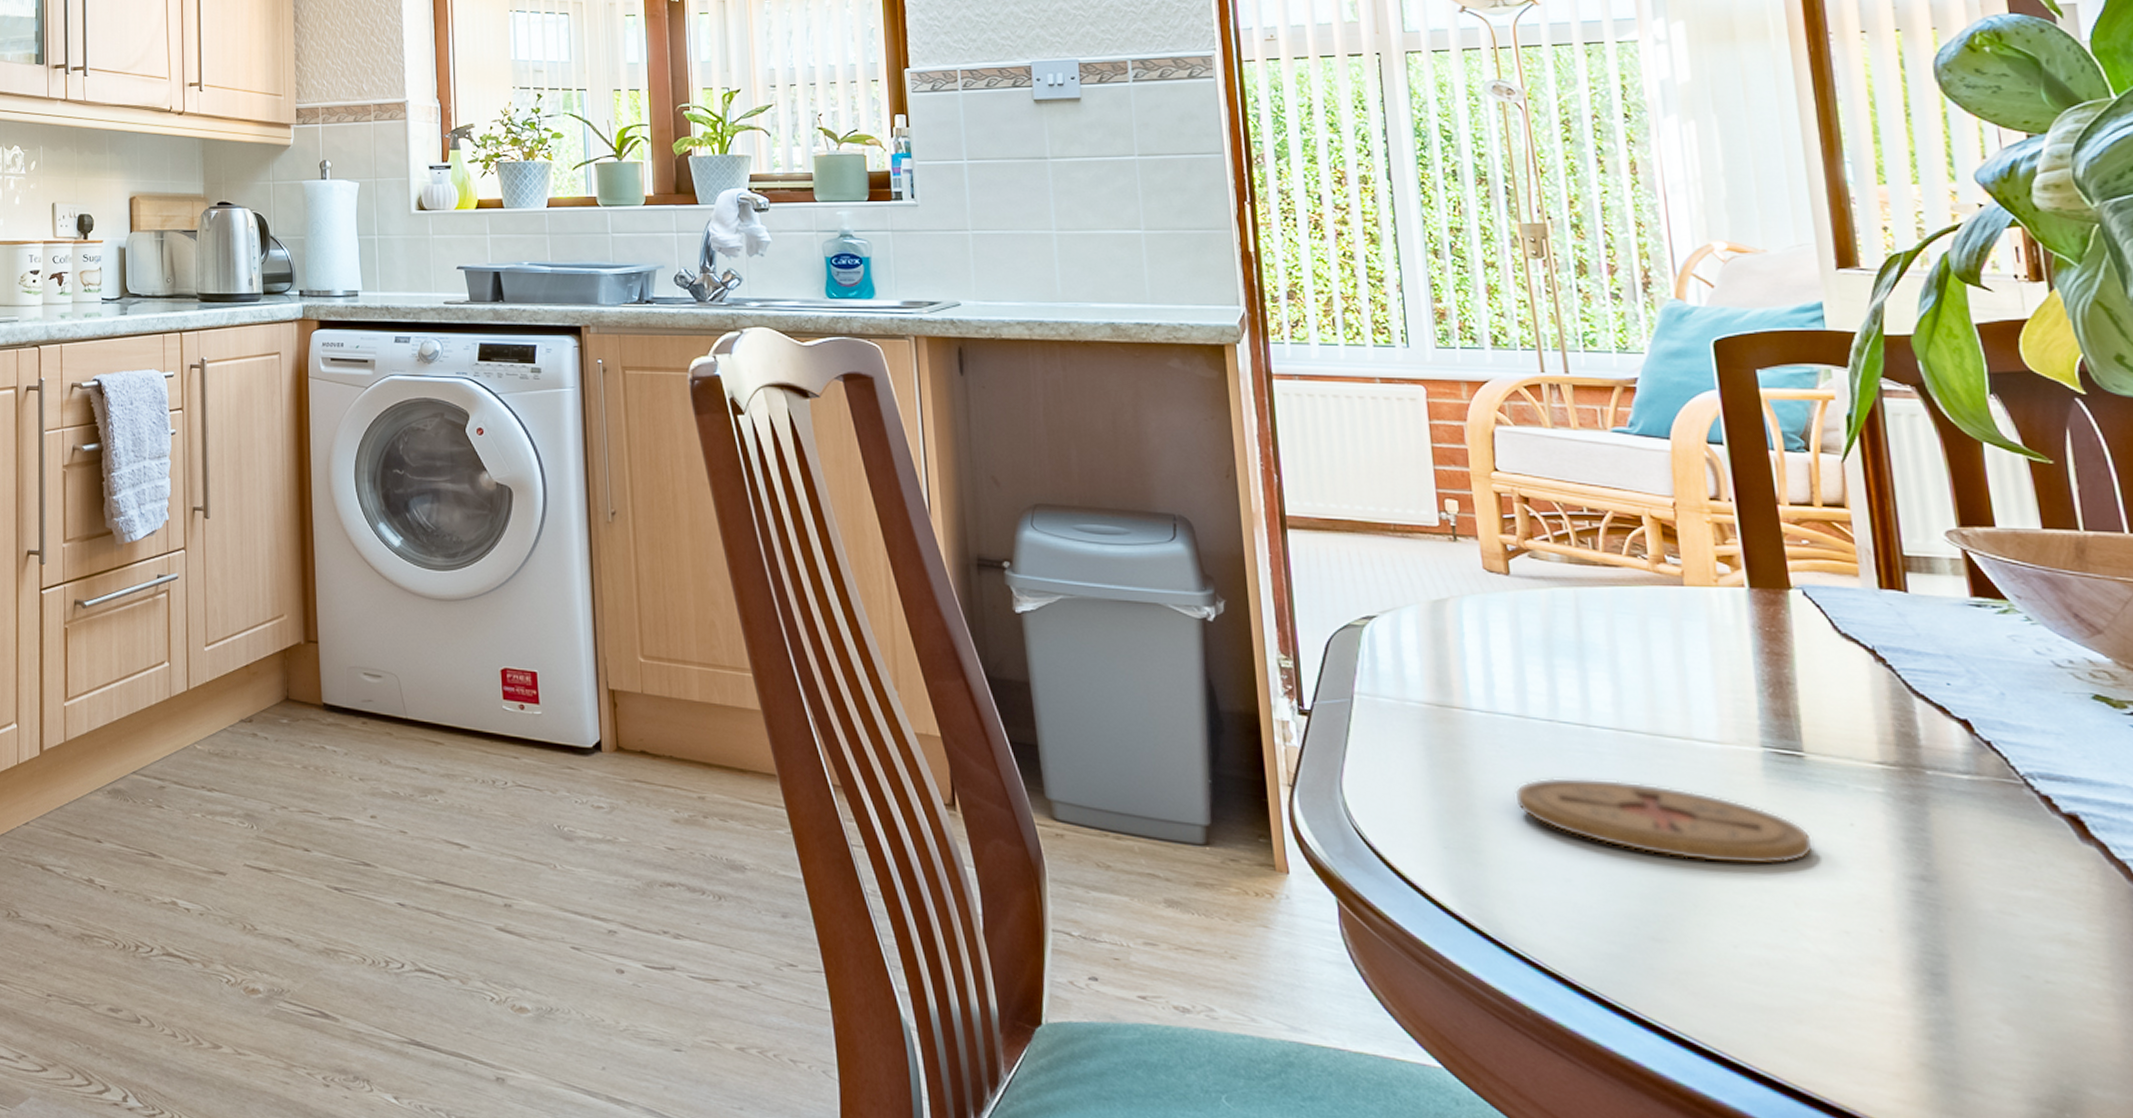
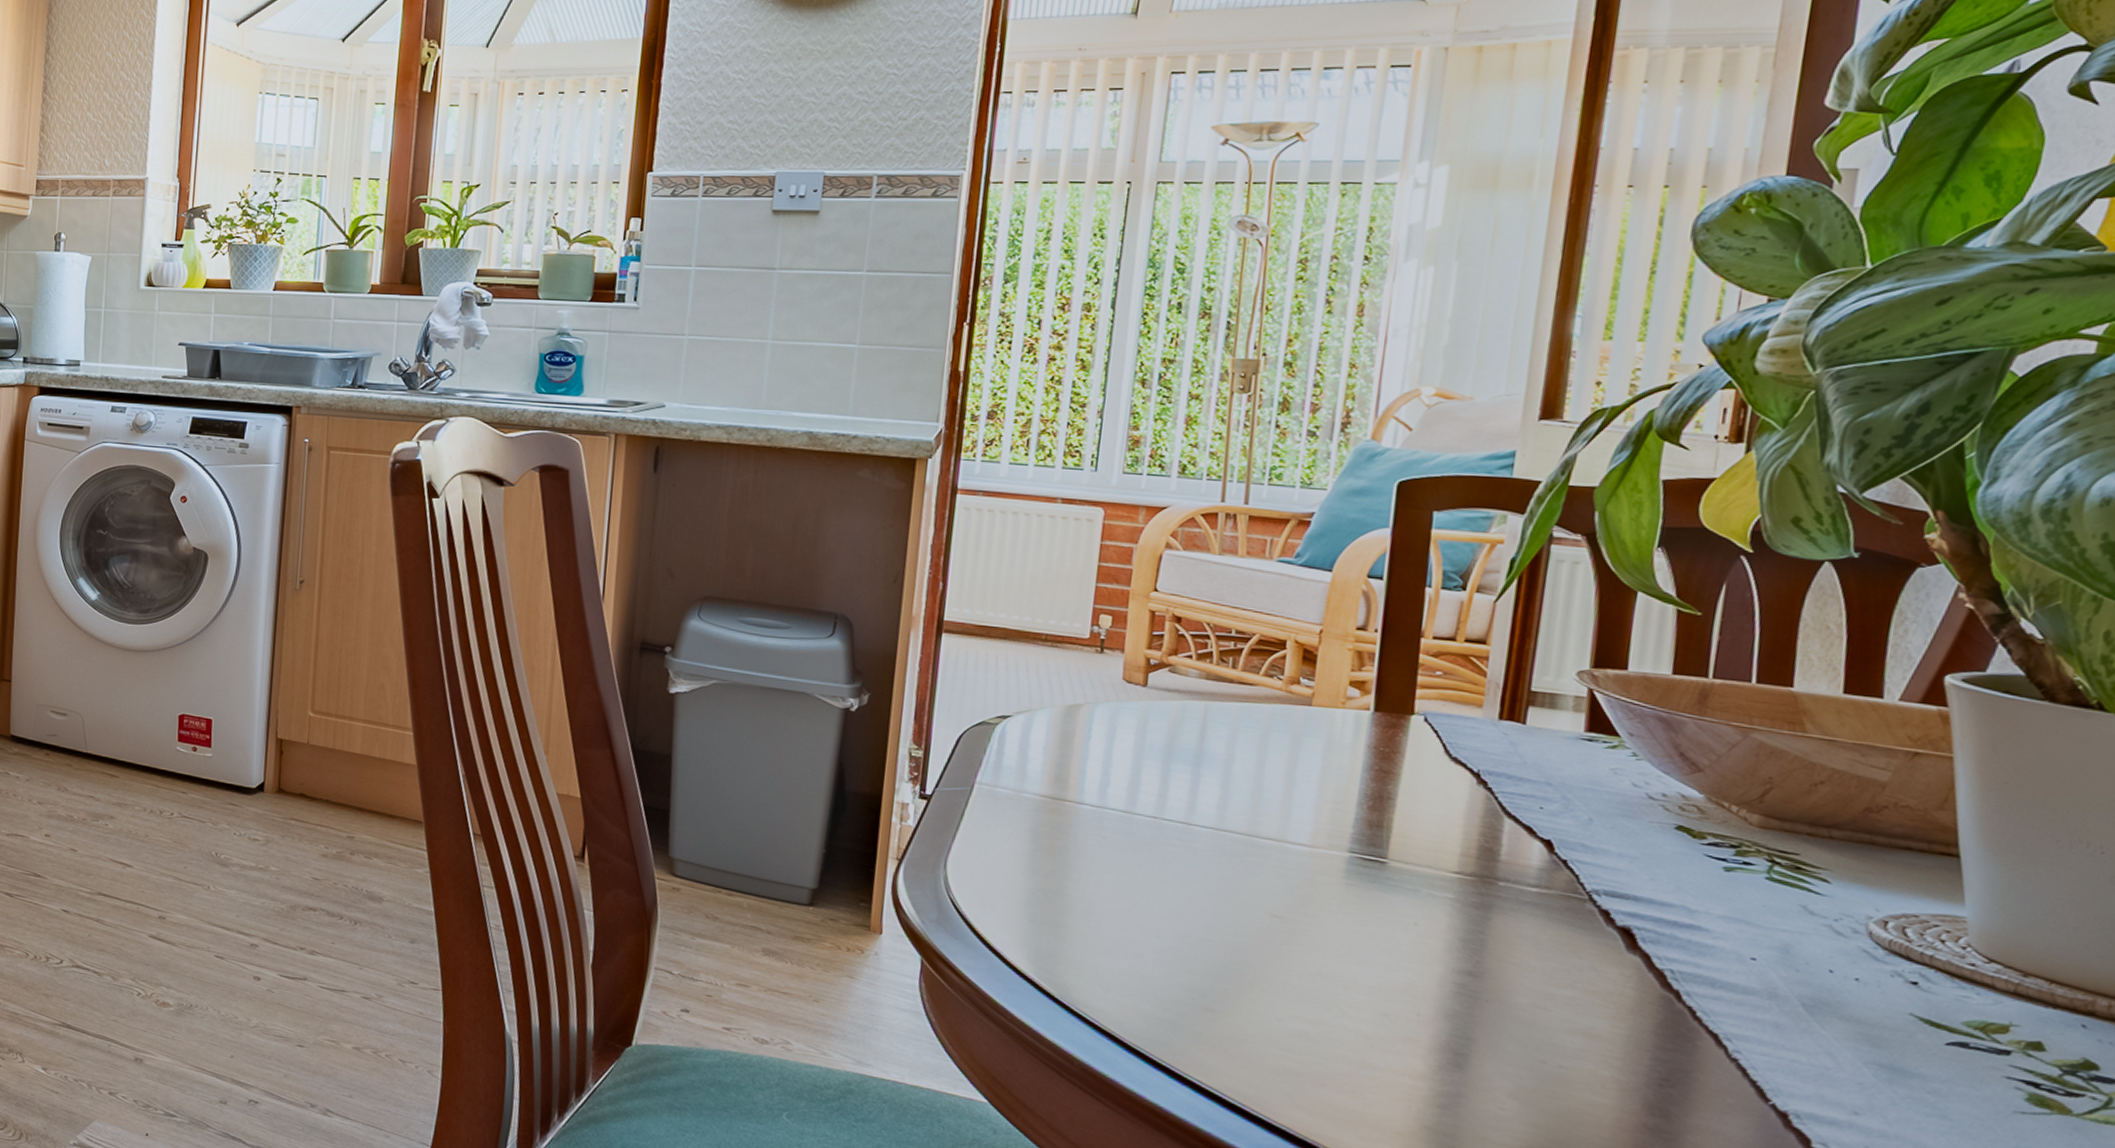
coaster: present [1514,777,1814,866] -> none [1107,867,1376,954]

